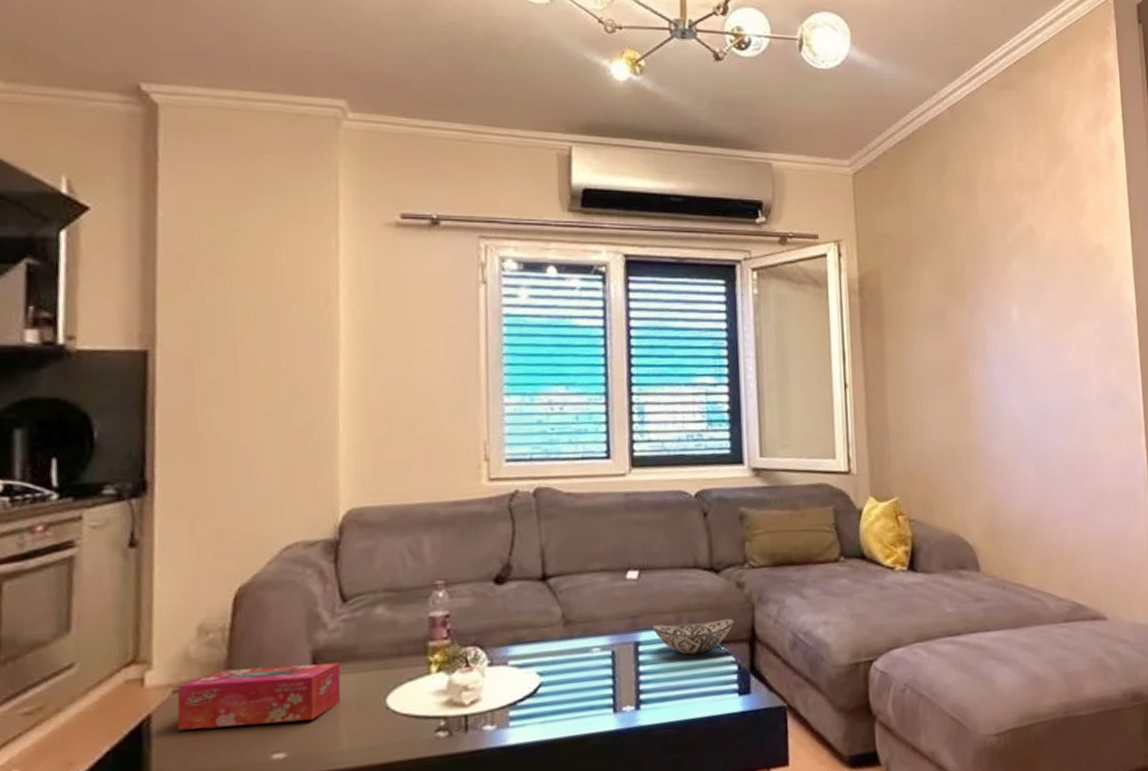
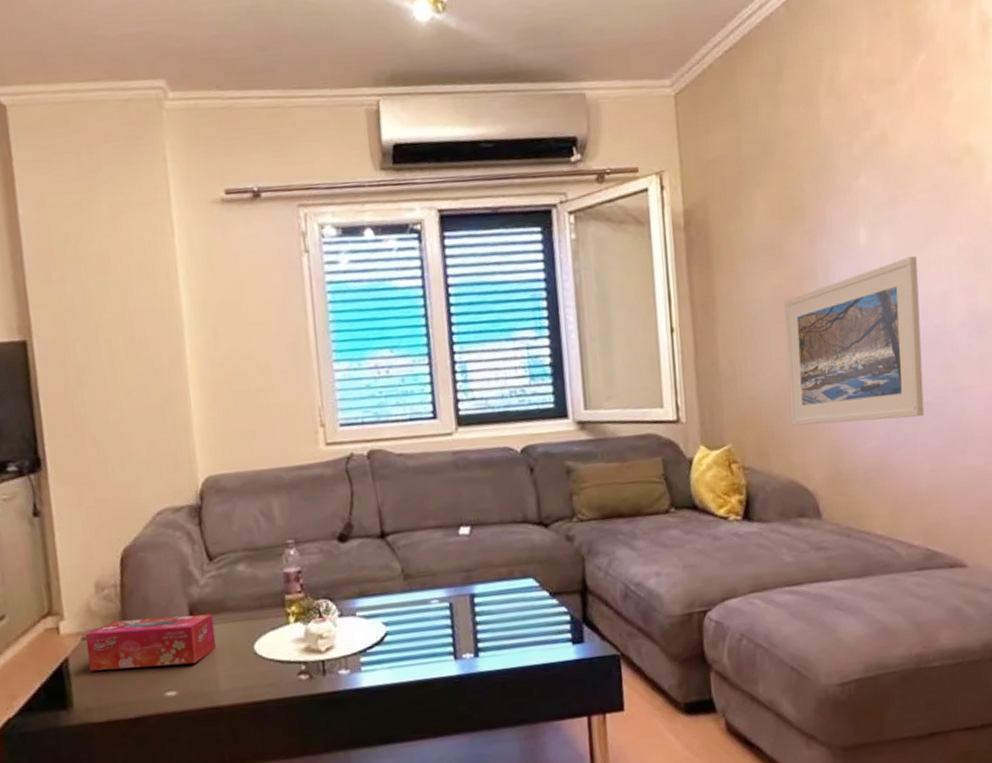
decorative bowl: present [652,618,735,655] -> none [486,571,566,606]
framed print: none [947,334,1069,482] -> present [784,255,924,426]

